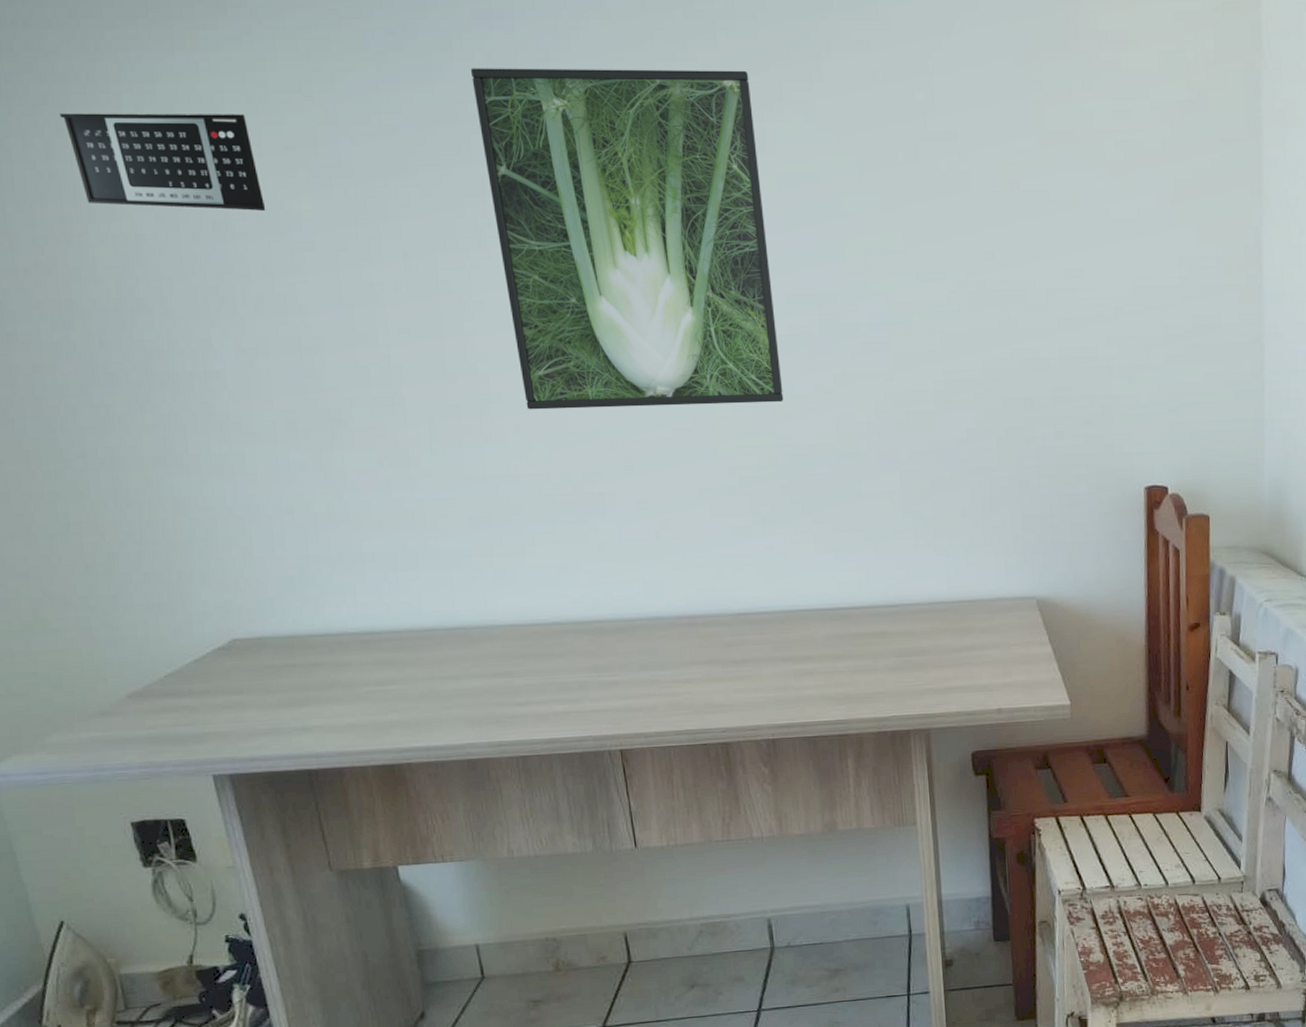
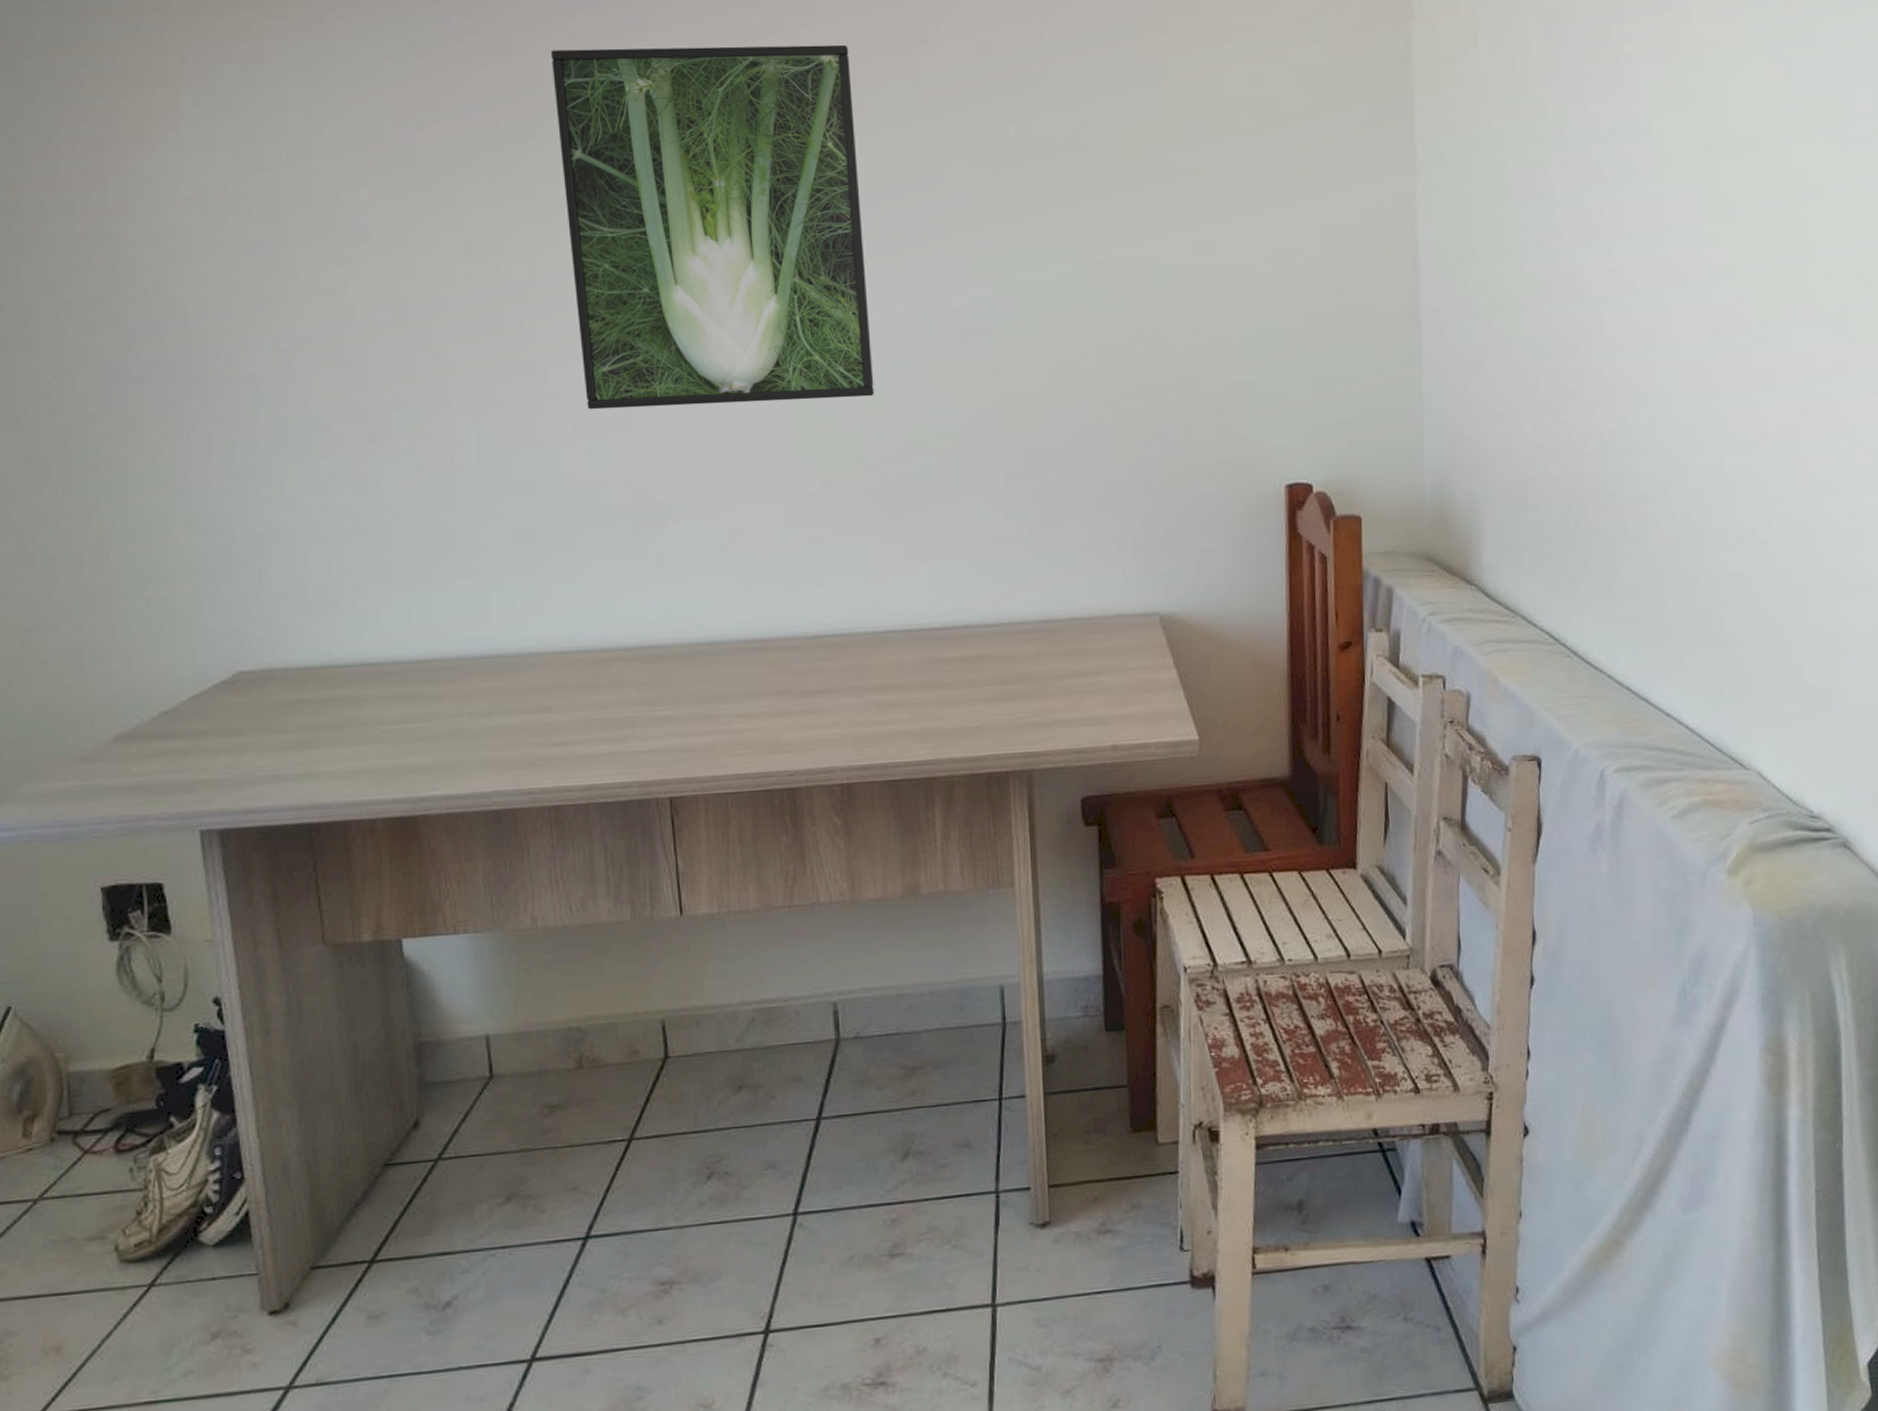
calendar: present [59,113,266,212] -> none [112,103,321,204]

